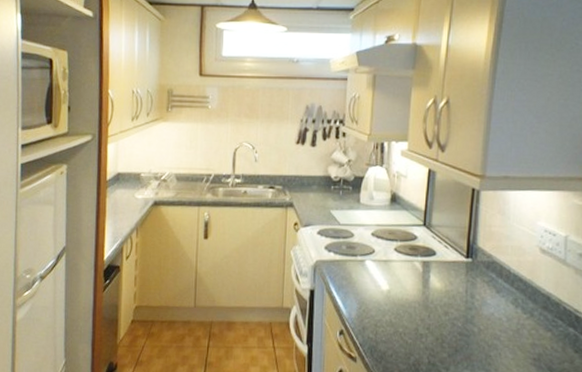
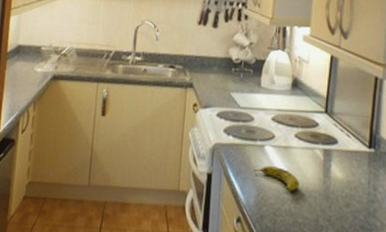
fruit: none [355,280,400,303] -> present [254,166,300,191]

